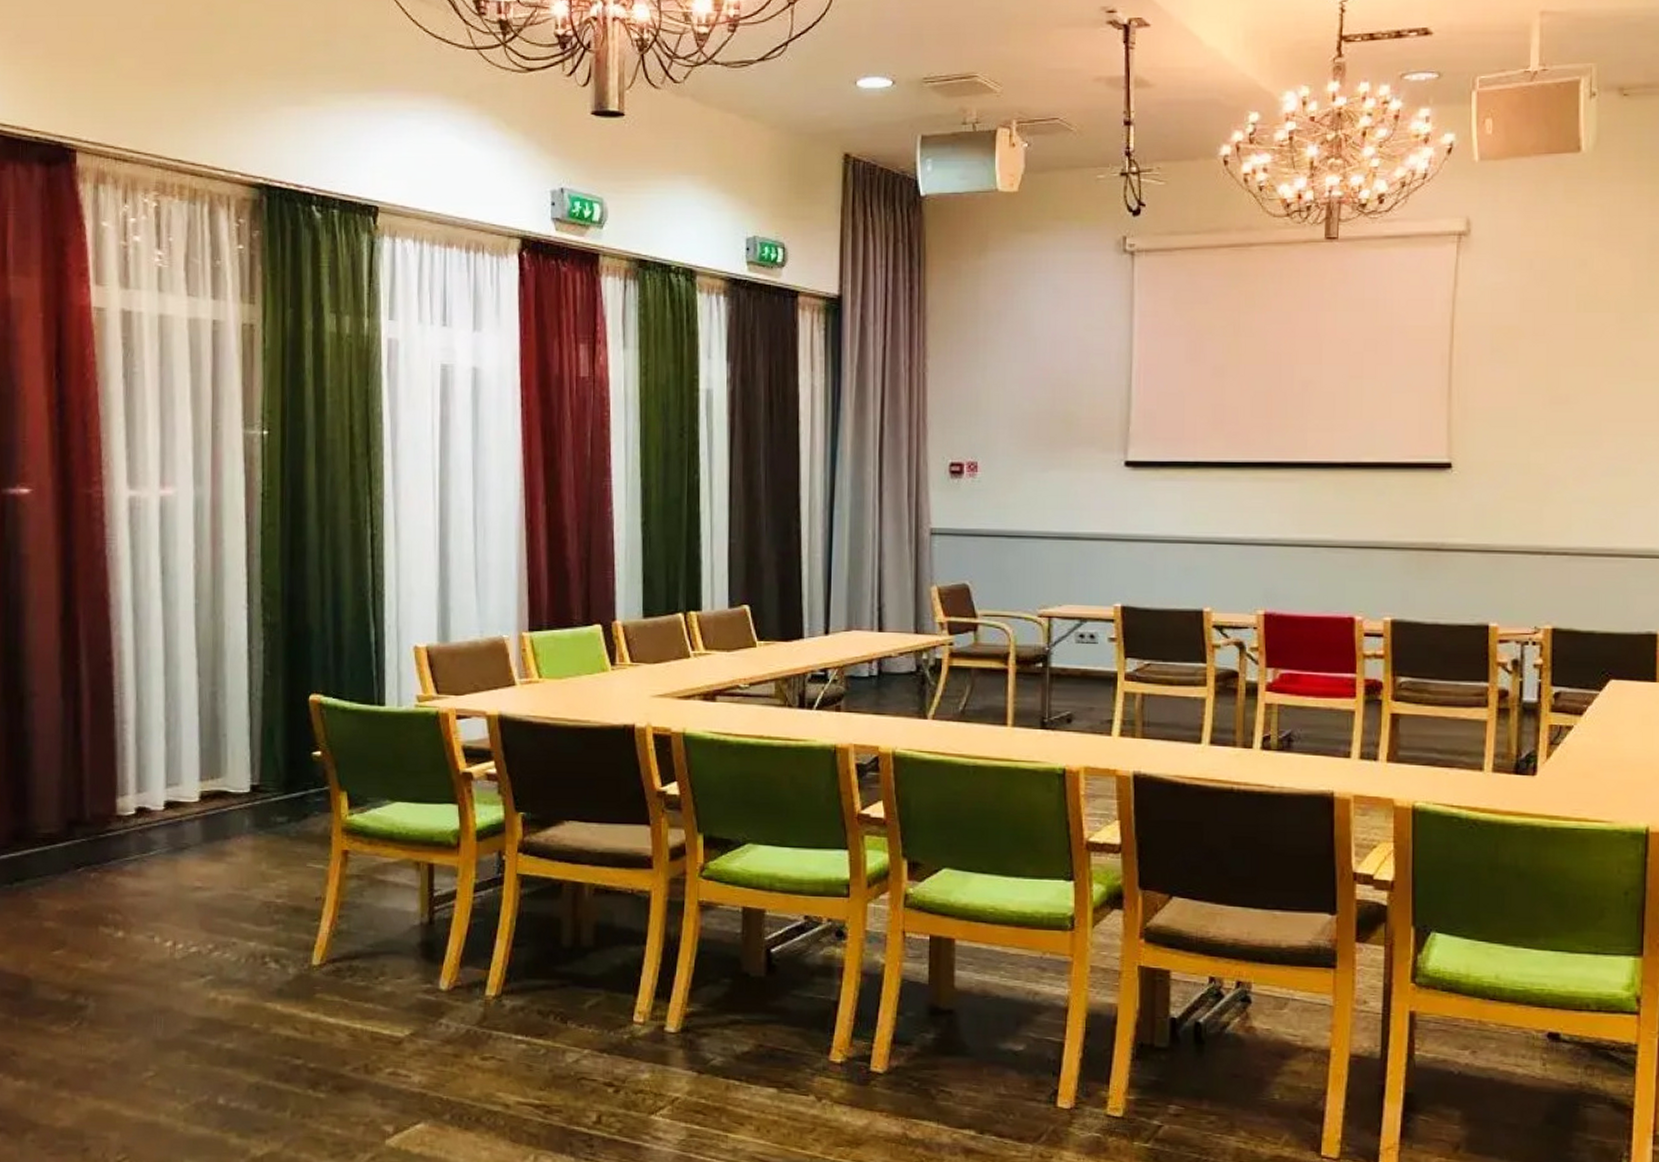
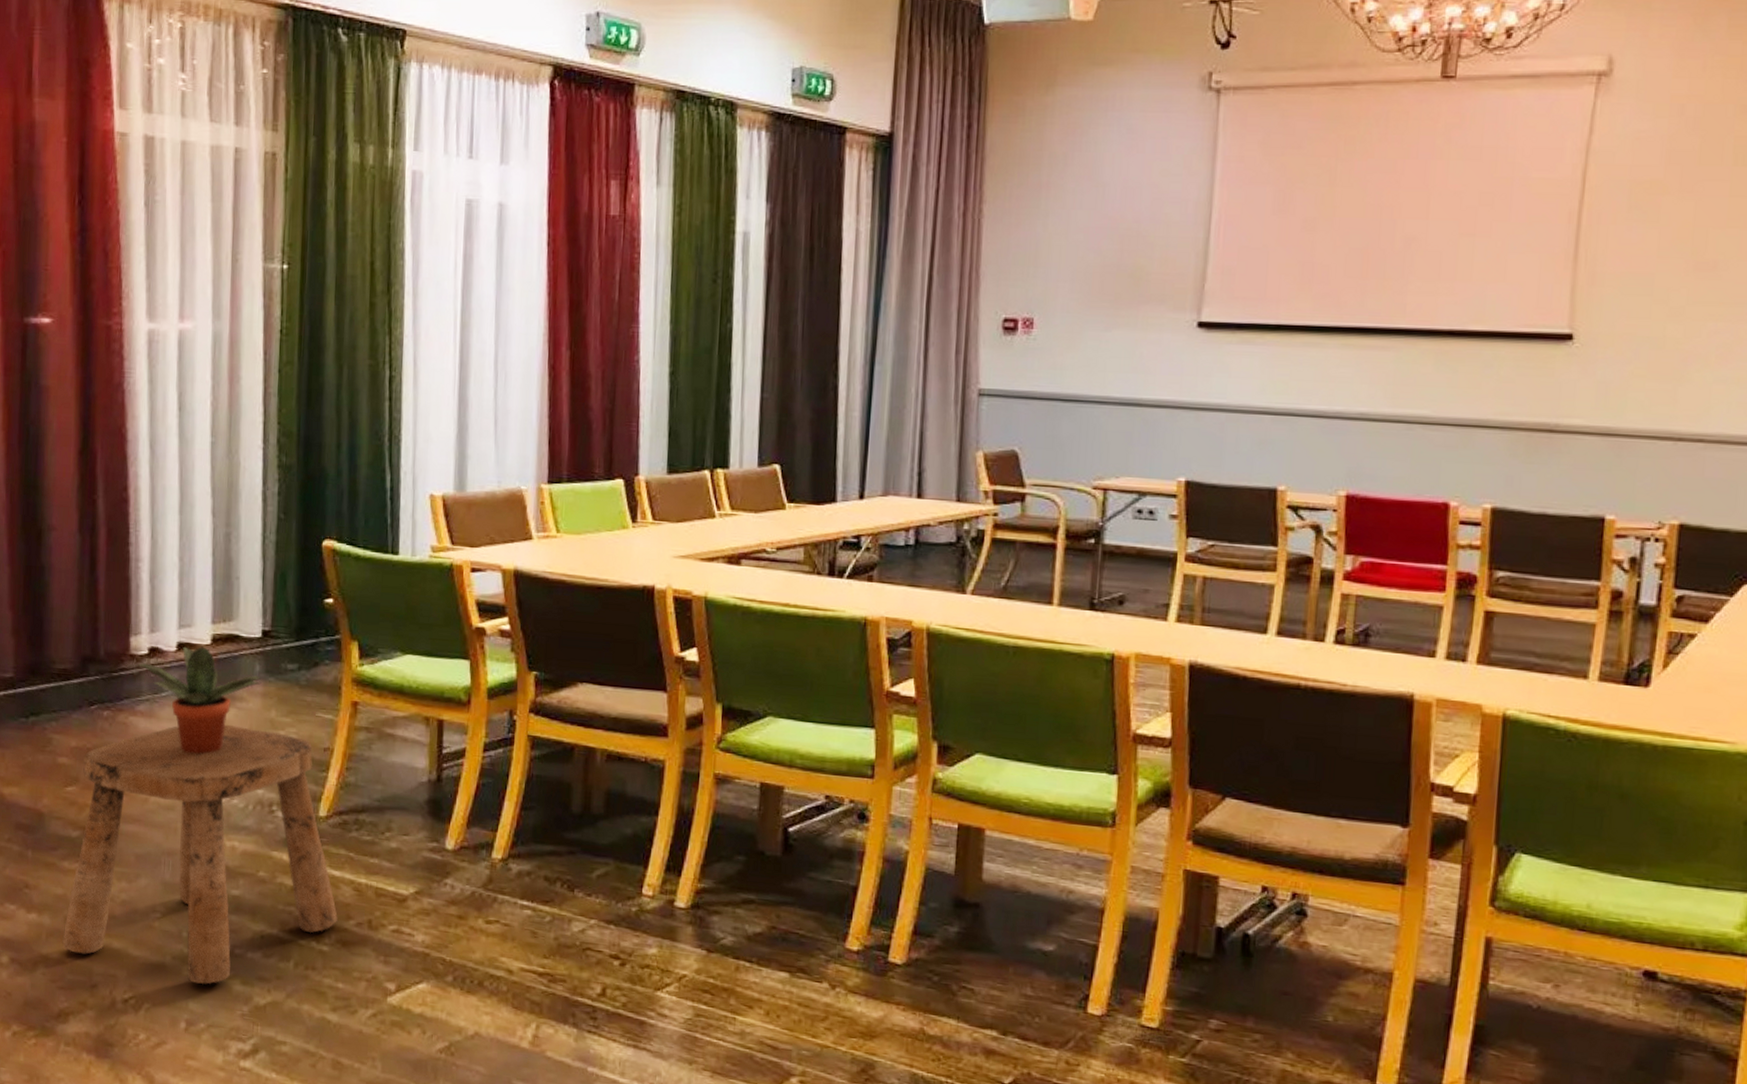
stool: none [52,879,334,1140] -> present [62,724,338,985]
potted plant: none [125,804,251,911] -> present [138,646,261,754]

